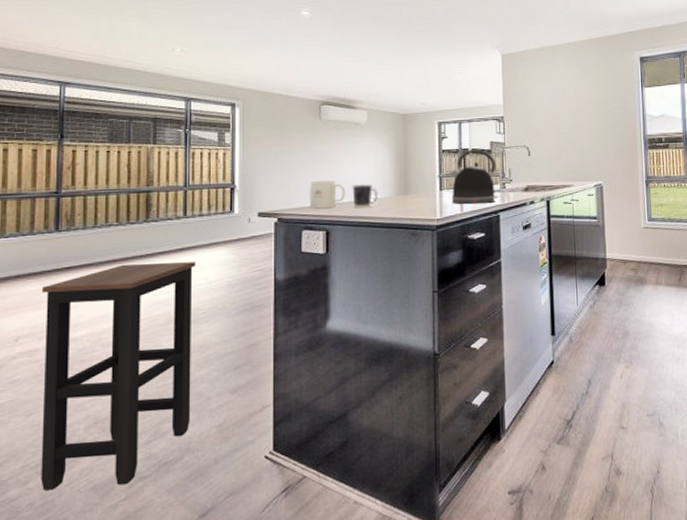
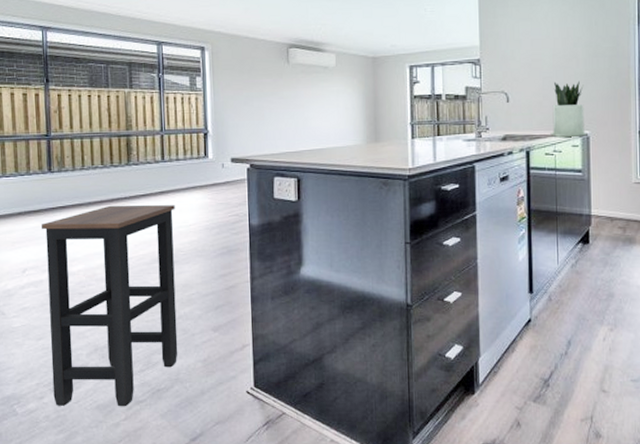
mug: present [310,181,346,209] -> none [280,127,316,156]
mug: present [352,183,378,208] -> none [322,130,348,156]
kettle: present [448,148,499,205] -> none [420,94,474,154]
planter: none [568,136,601,188] -> present [550,81,588,138]

